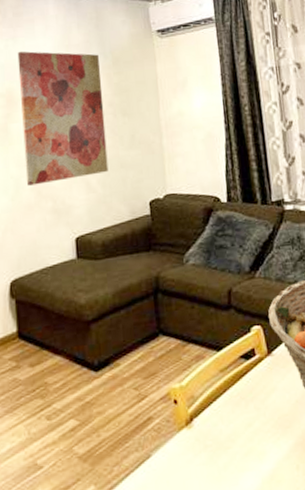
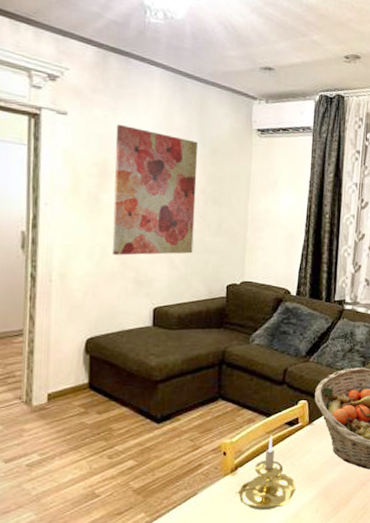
candle holder: none [195,373,266,472] -> present [236,435,296,510]

